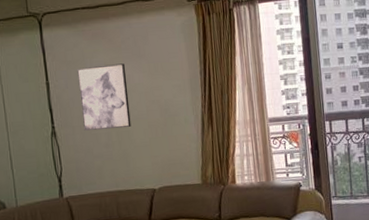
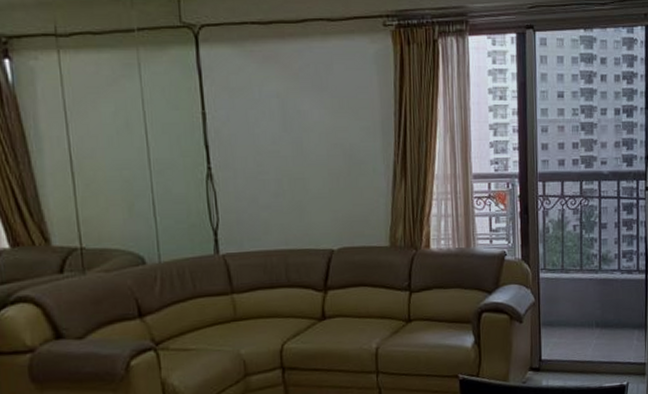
wall art: present [77,63,131,131] -> none [242,96,308,175]

